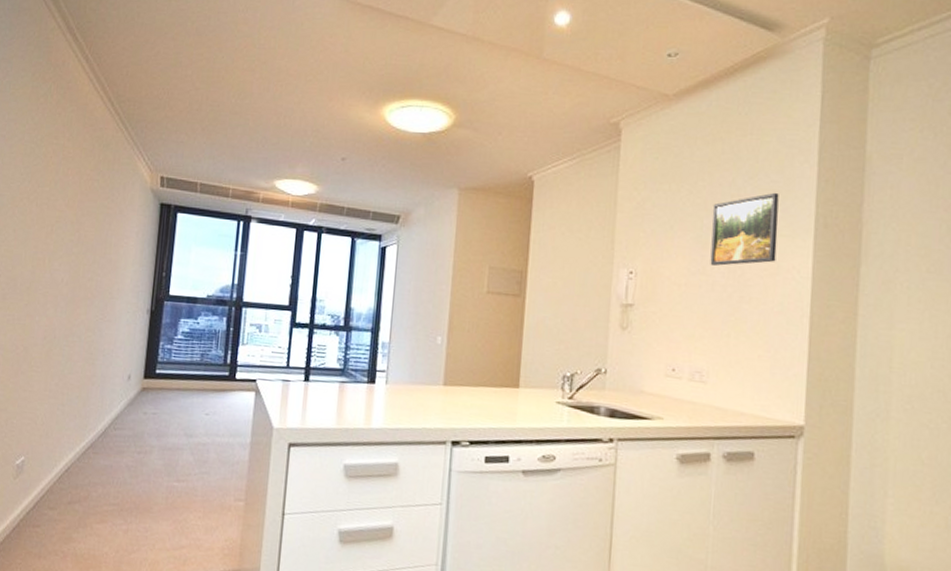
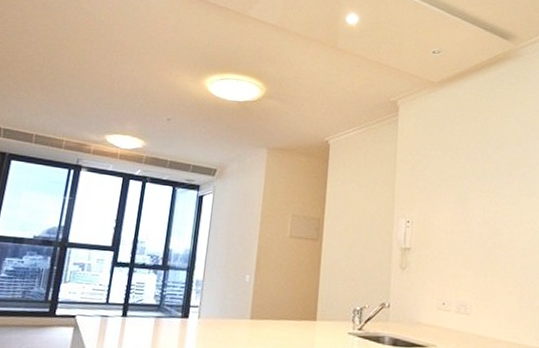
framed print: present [710,192,779,266] -> none [469,160,519,218]

